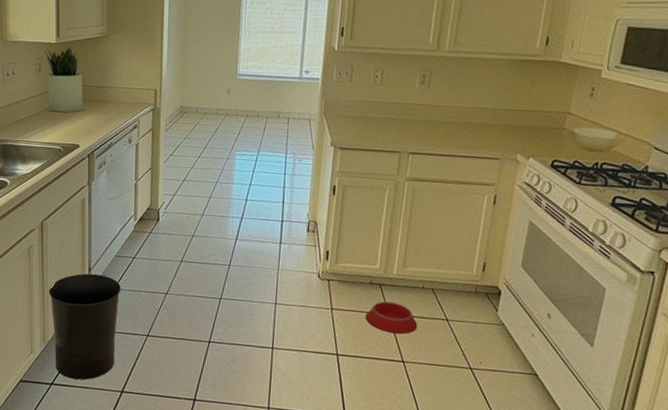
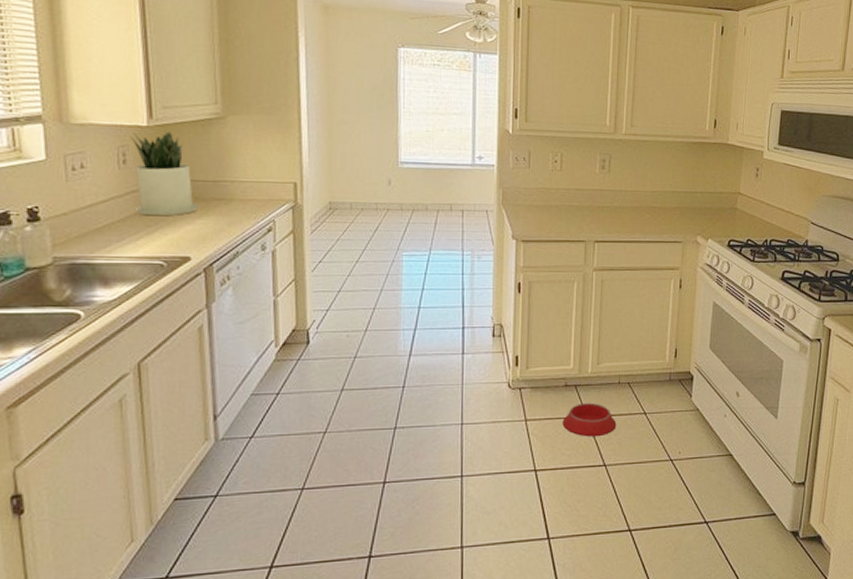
waste bin: present [49,273,122,380] -> none [155,421,263,565]
bowl: present [572,127,624,153] -> none [743,206,787,230]

